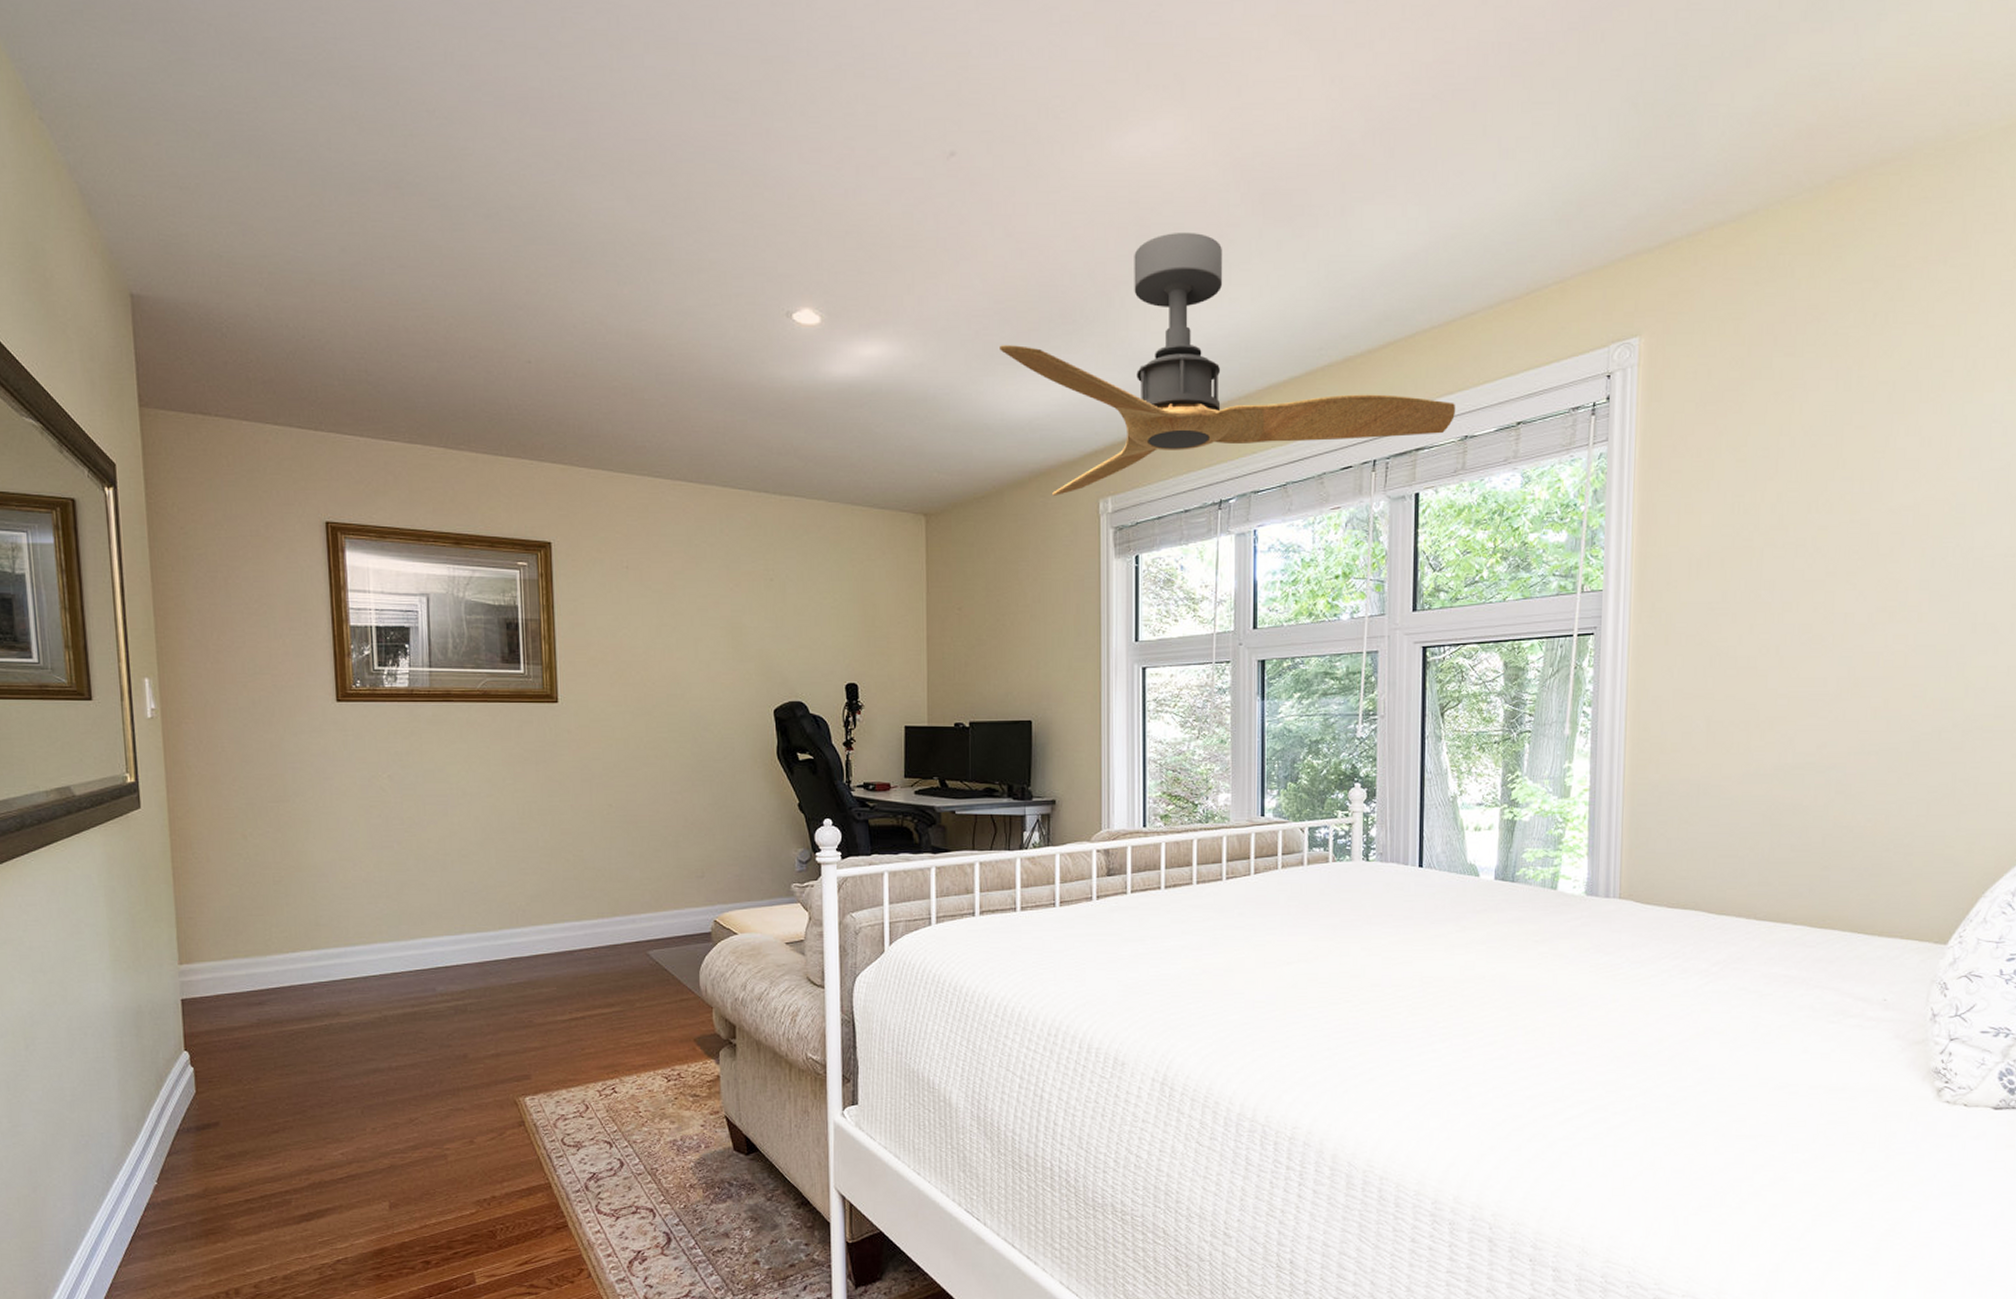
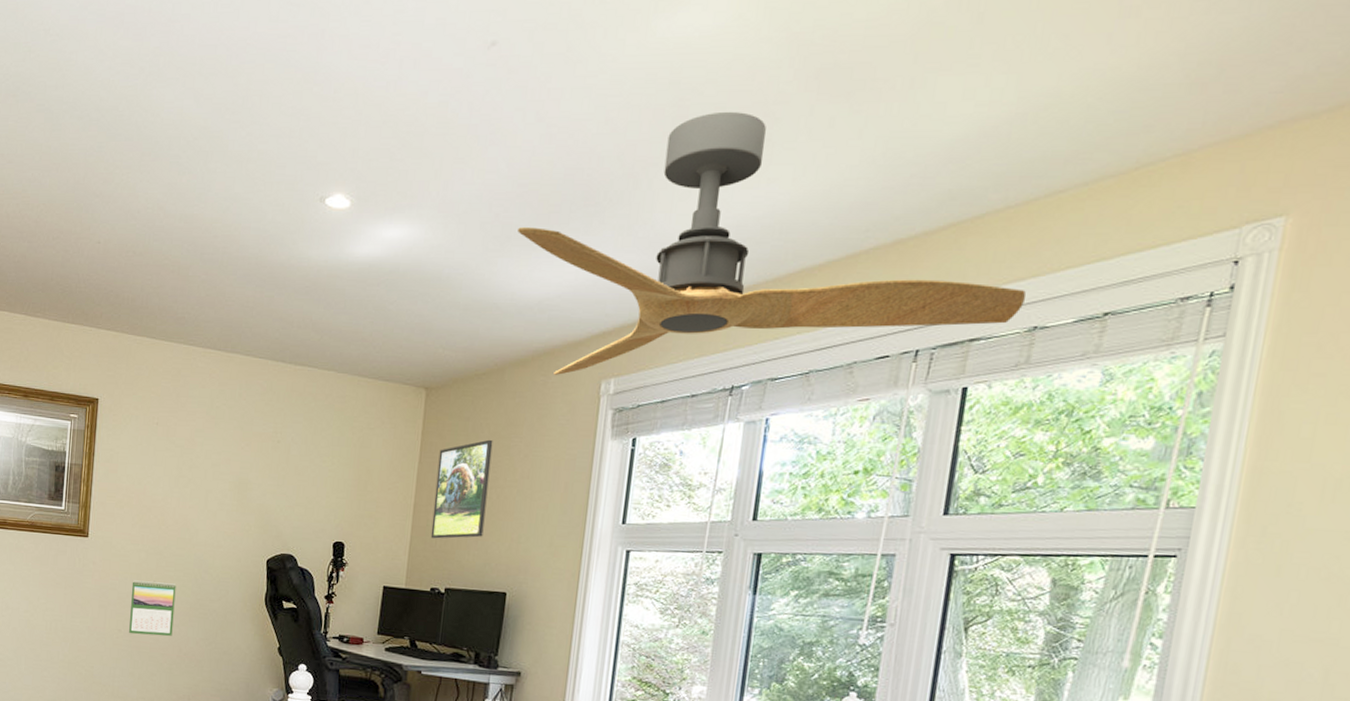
calendar: none [618,745,674,808] -> present [129,580,176,637]
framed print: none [947,564,1001,672] -> present [430,439,493,539]

